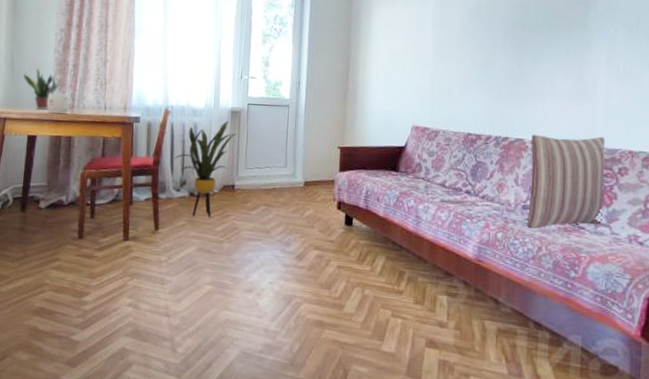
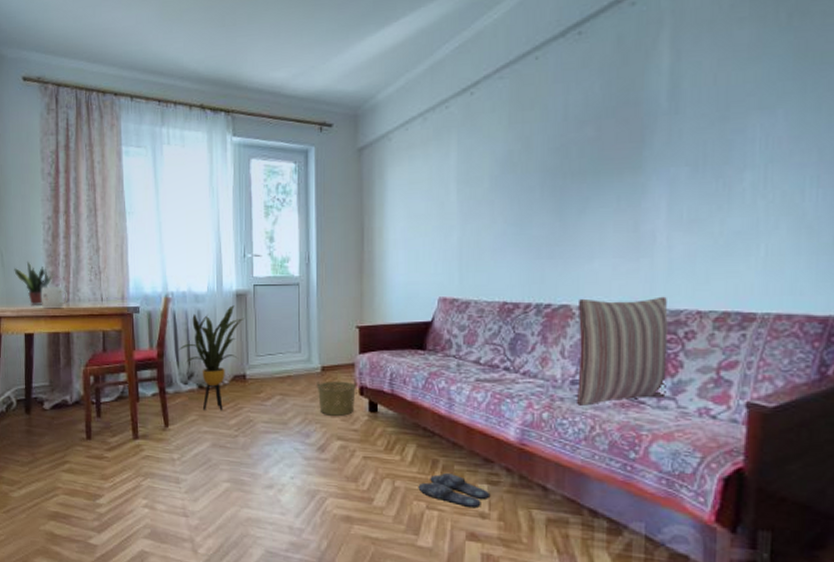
basket: none [299,195,335,228] -> present [317,381,356,416]
slippers: none [385,284,448,318] -> present [418,473,489,508]

